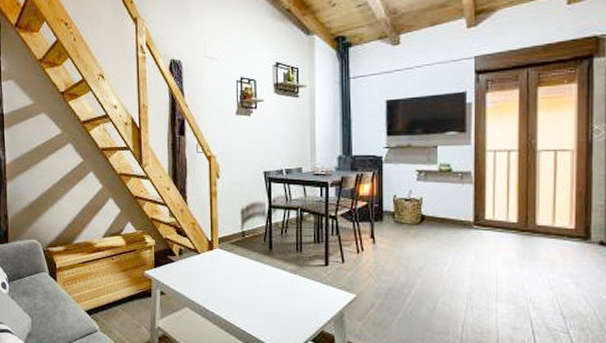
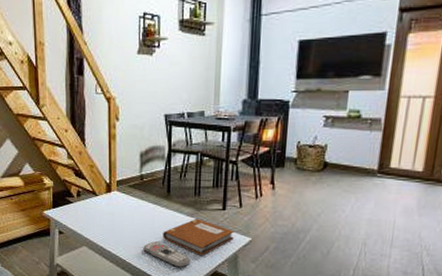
remote control: none [247,300,296,329] -> present [143,241,191,268]
notebook: none [266,275,338,314] -> present [163,218,234,255]

